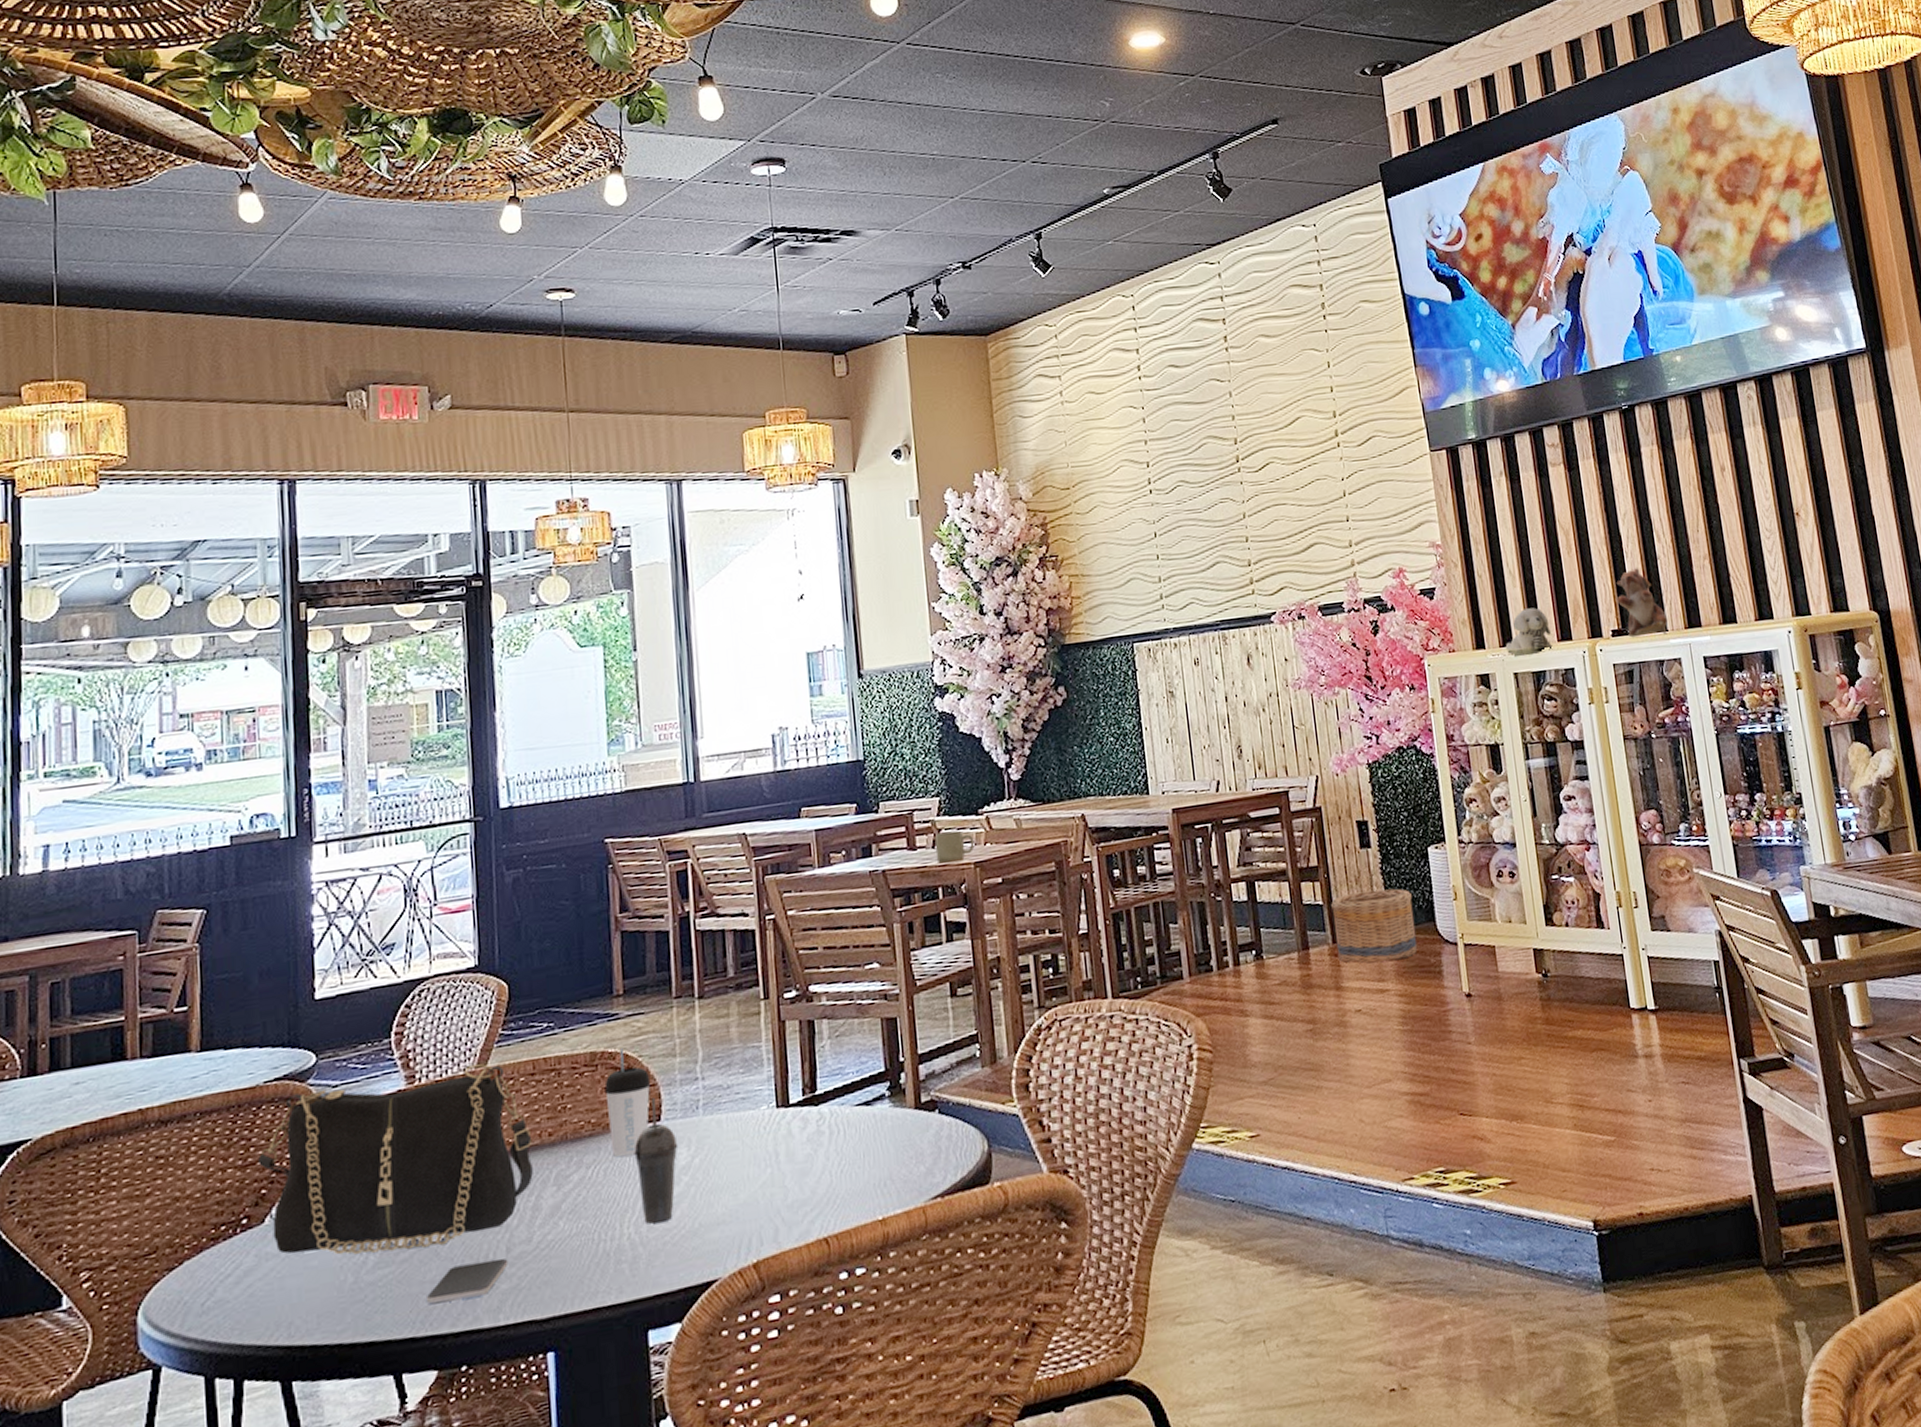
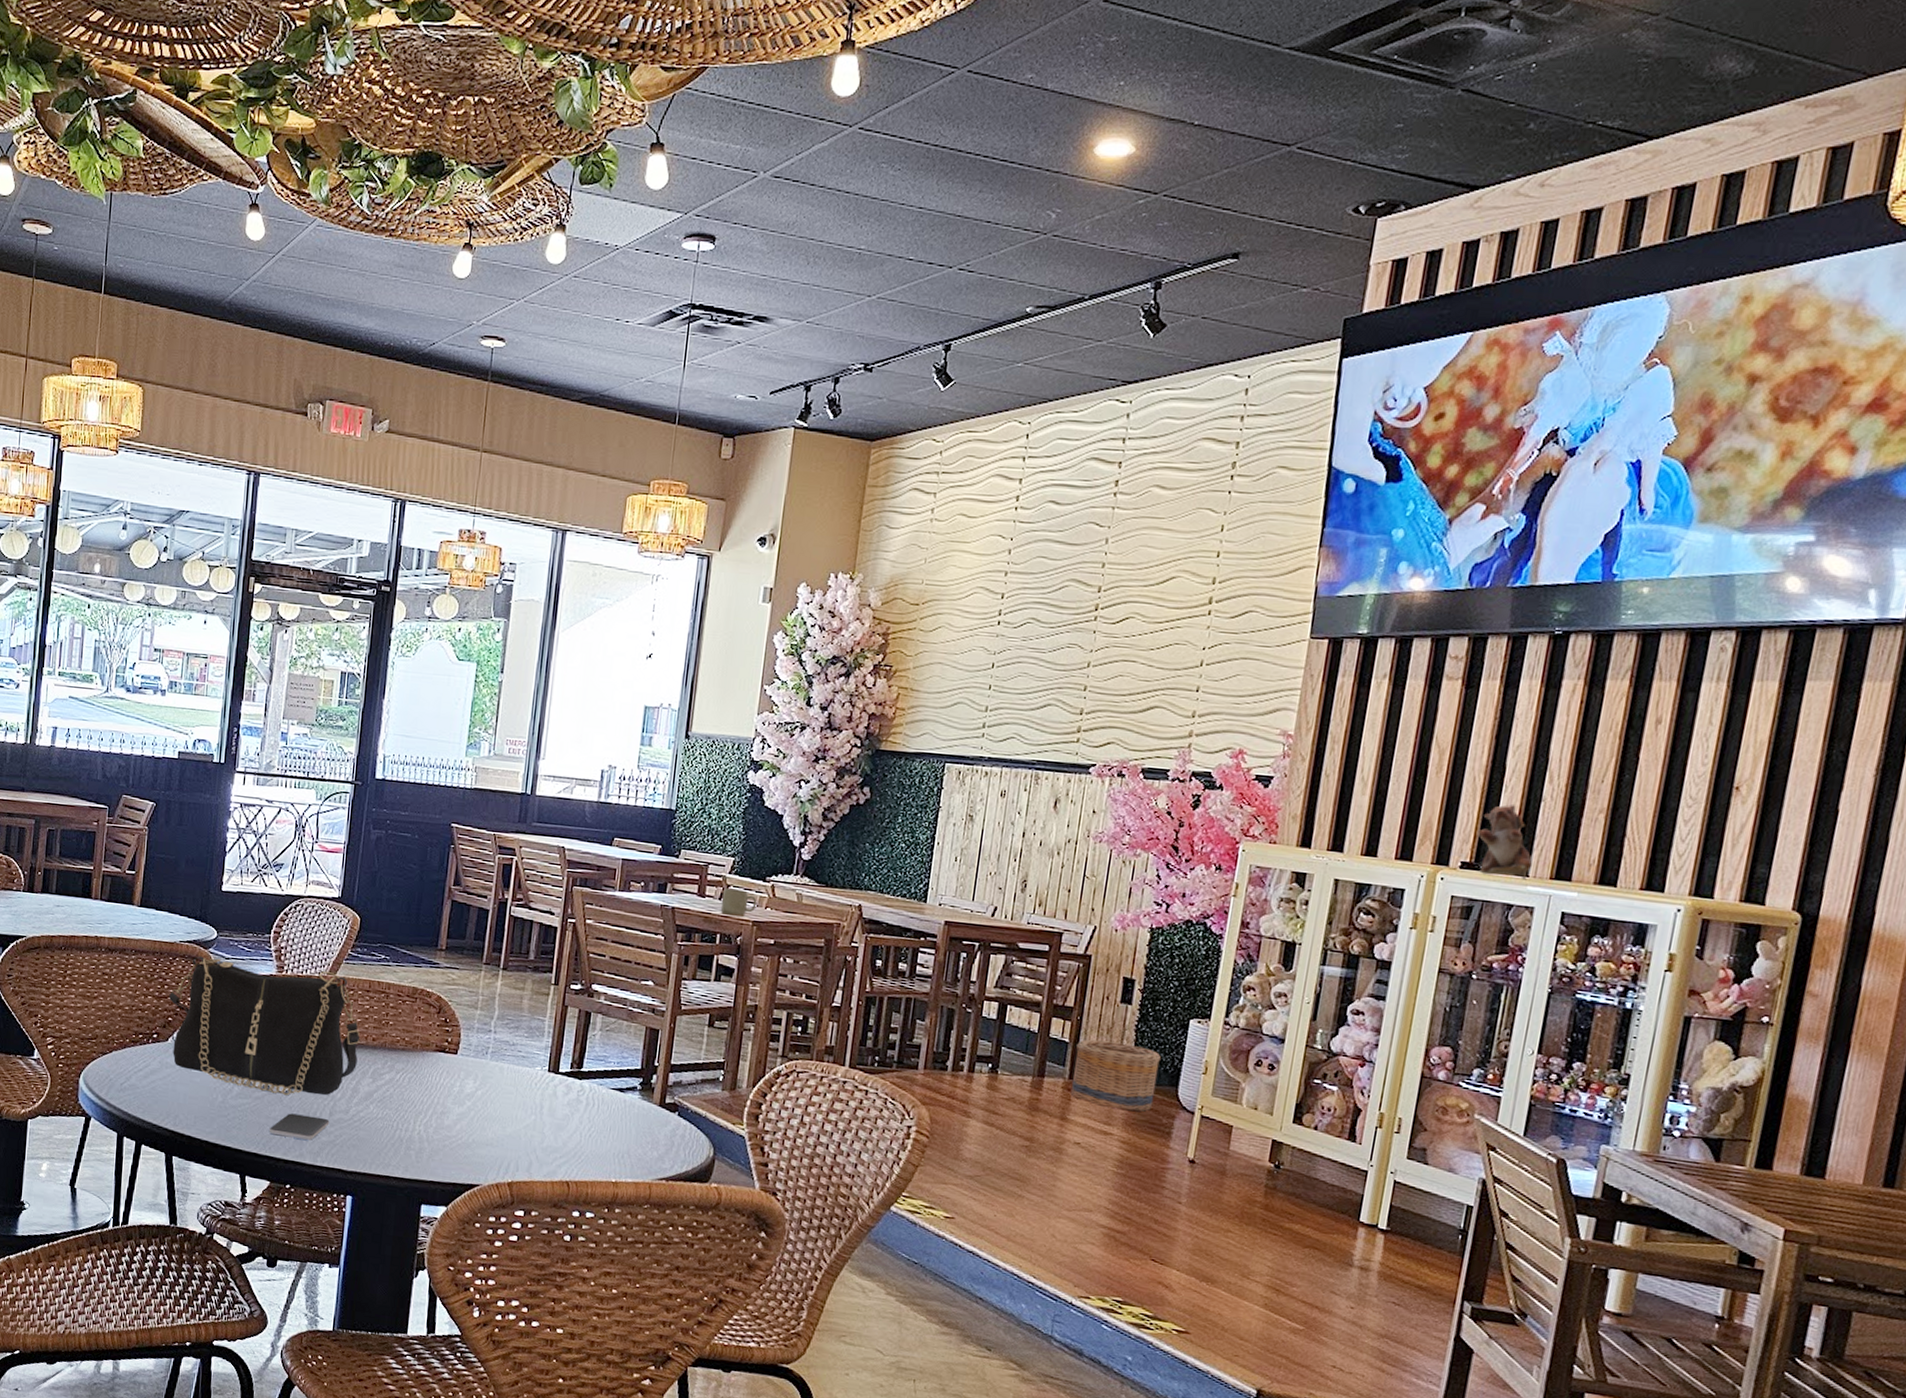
beverage cup: present [604,1046,651,1158] -> none [417,989,455,1075]
beverage cup: present [634,1098,679,1224] -> none [432,1035,467,1130]
plush toy: present [1506,607,1553,658] -> none [1334,818,1391,867]

